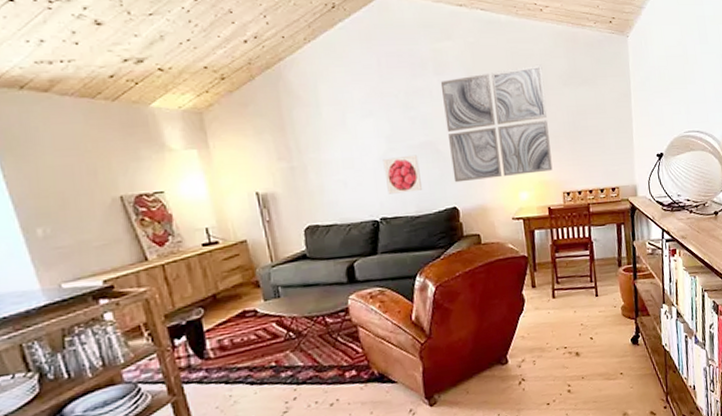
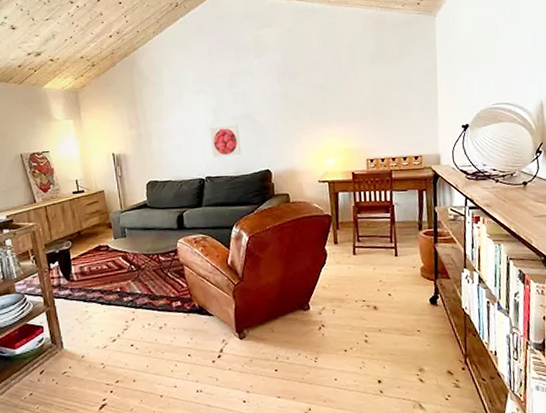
wall art: present [440,64,553,183] -> none [260,45,358,149]

